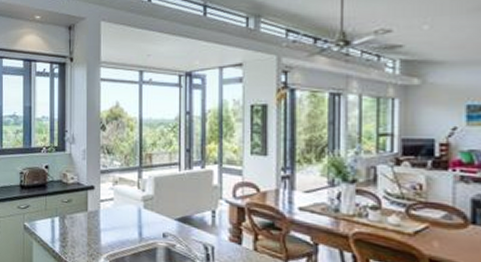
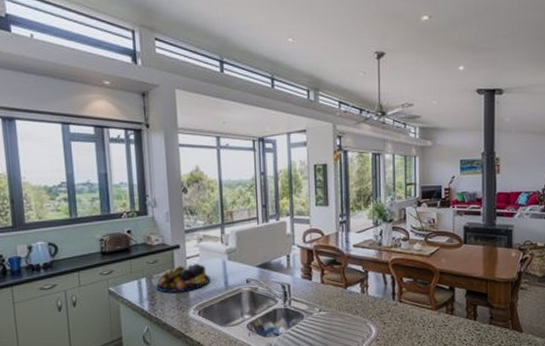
fruit bowl: none [68,208,124,238] -> present [156,264,211,293]

